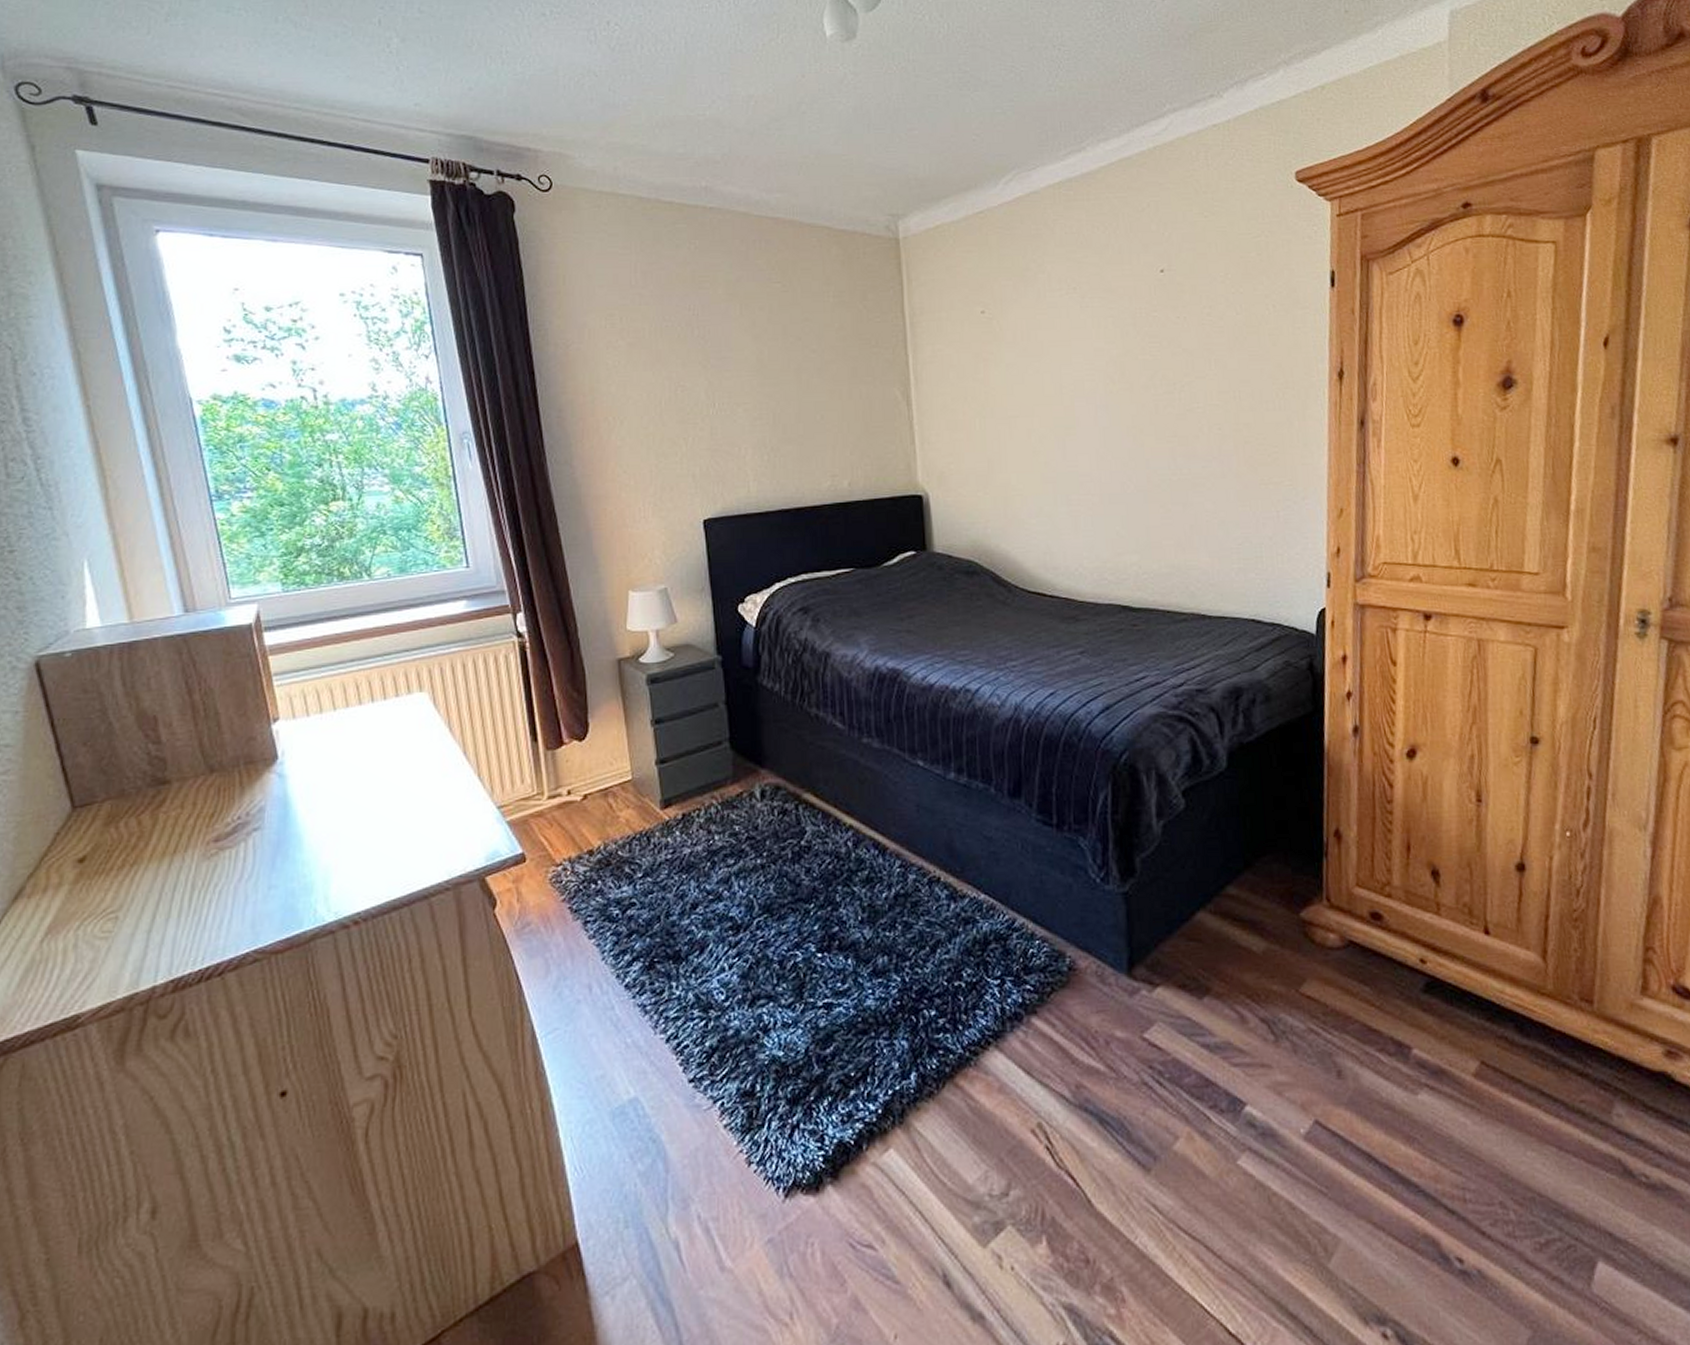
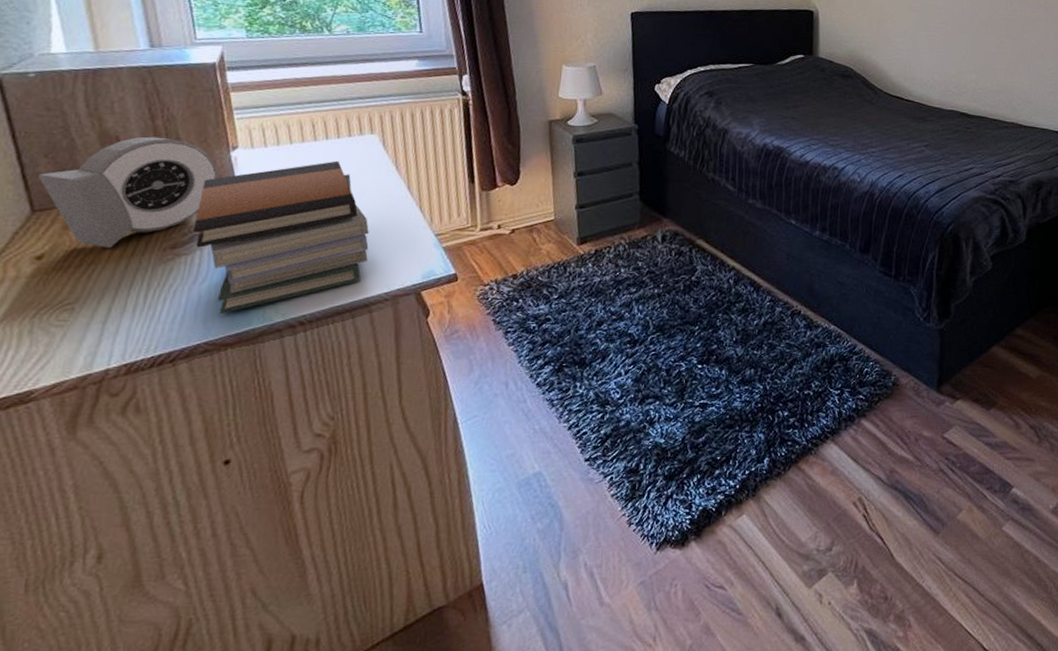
alarm clock: none [78,713,259,845] -> present [38,136,218,248]
book stack: none [236,726,425,915] -> present [193,160,369,313]

